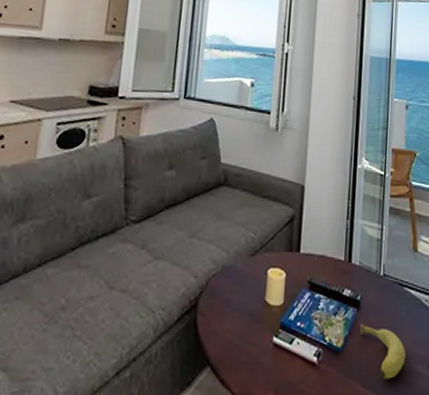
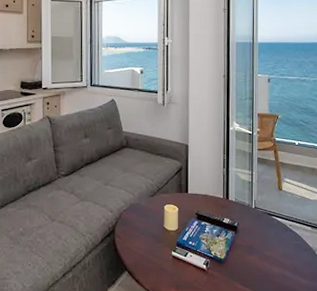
fruit: present [360,323,406,380] -> none [238,242,275,281]

